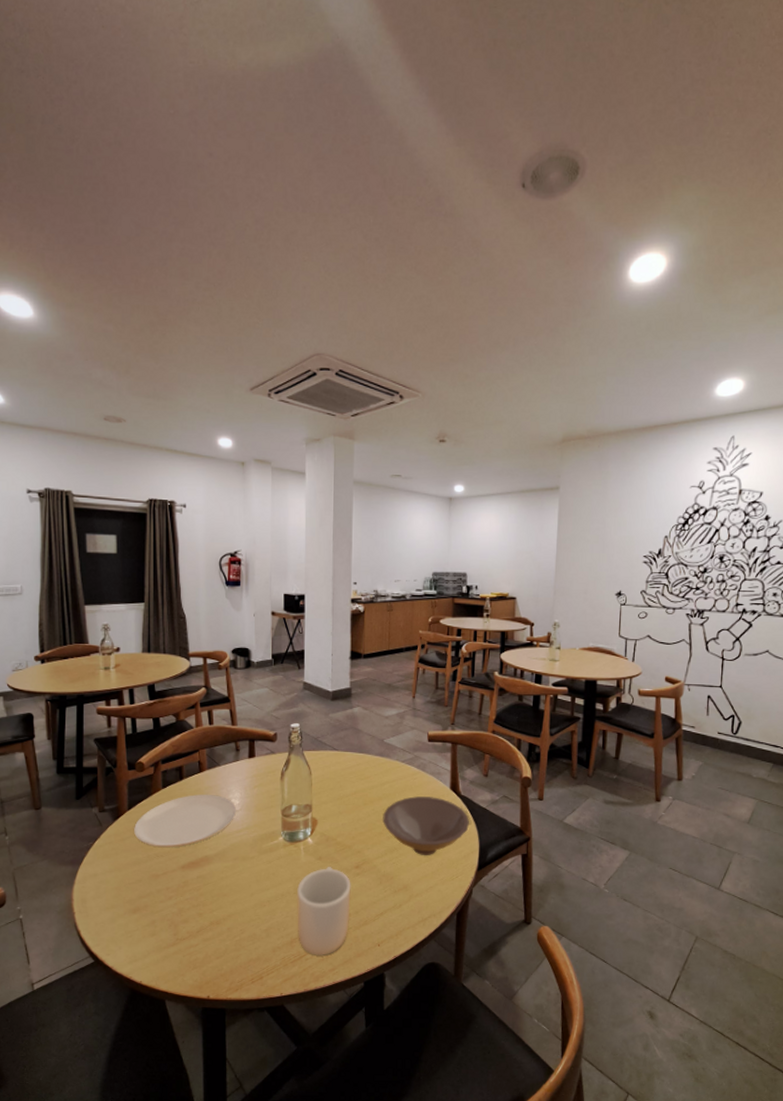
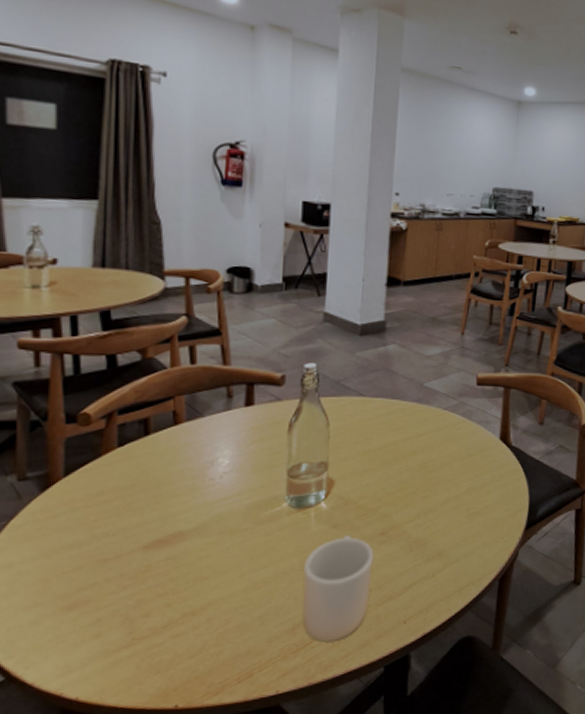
plate: present [134,794,237,848] -> none [72,454,226,524]
bowl: present [383,796,470,855] -> none [417,449,520,516]

